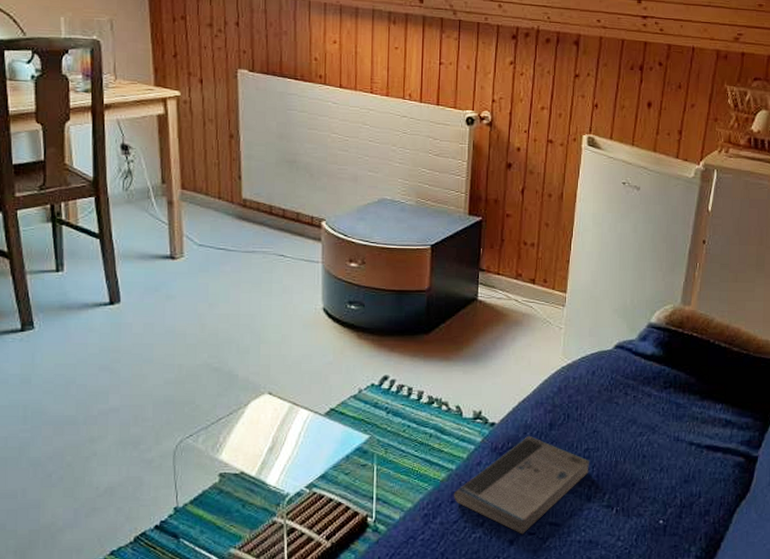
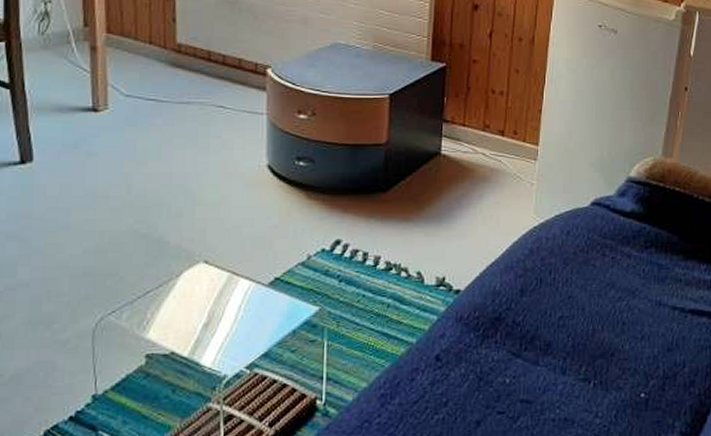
book: present [453,435,591,534] -> none [413,303,565,414]

